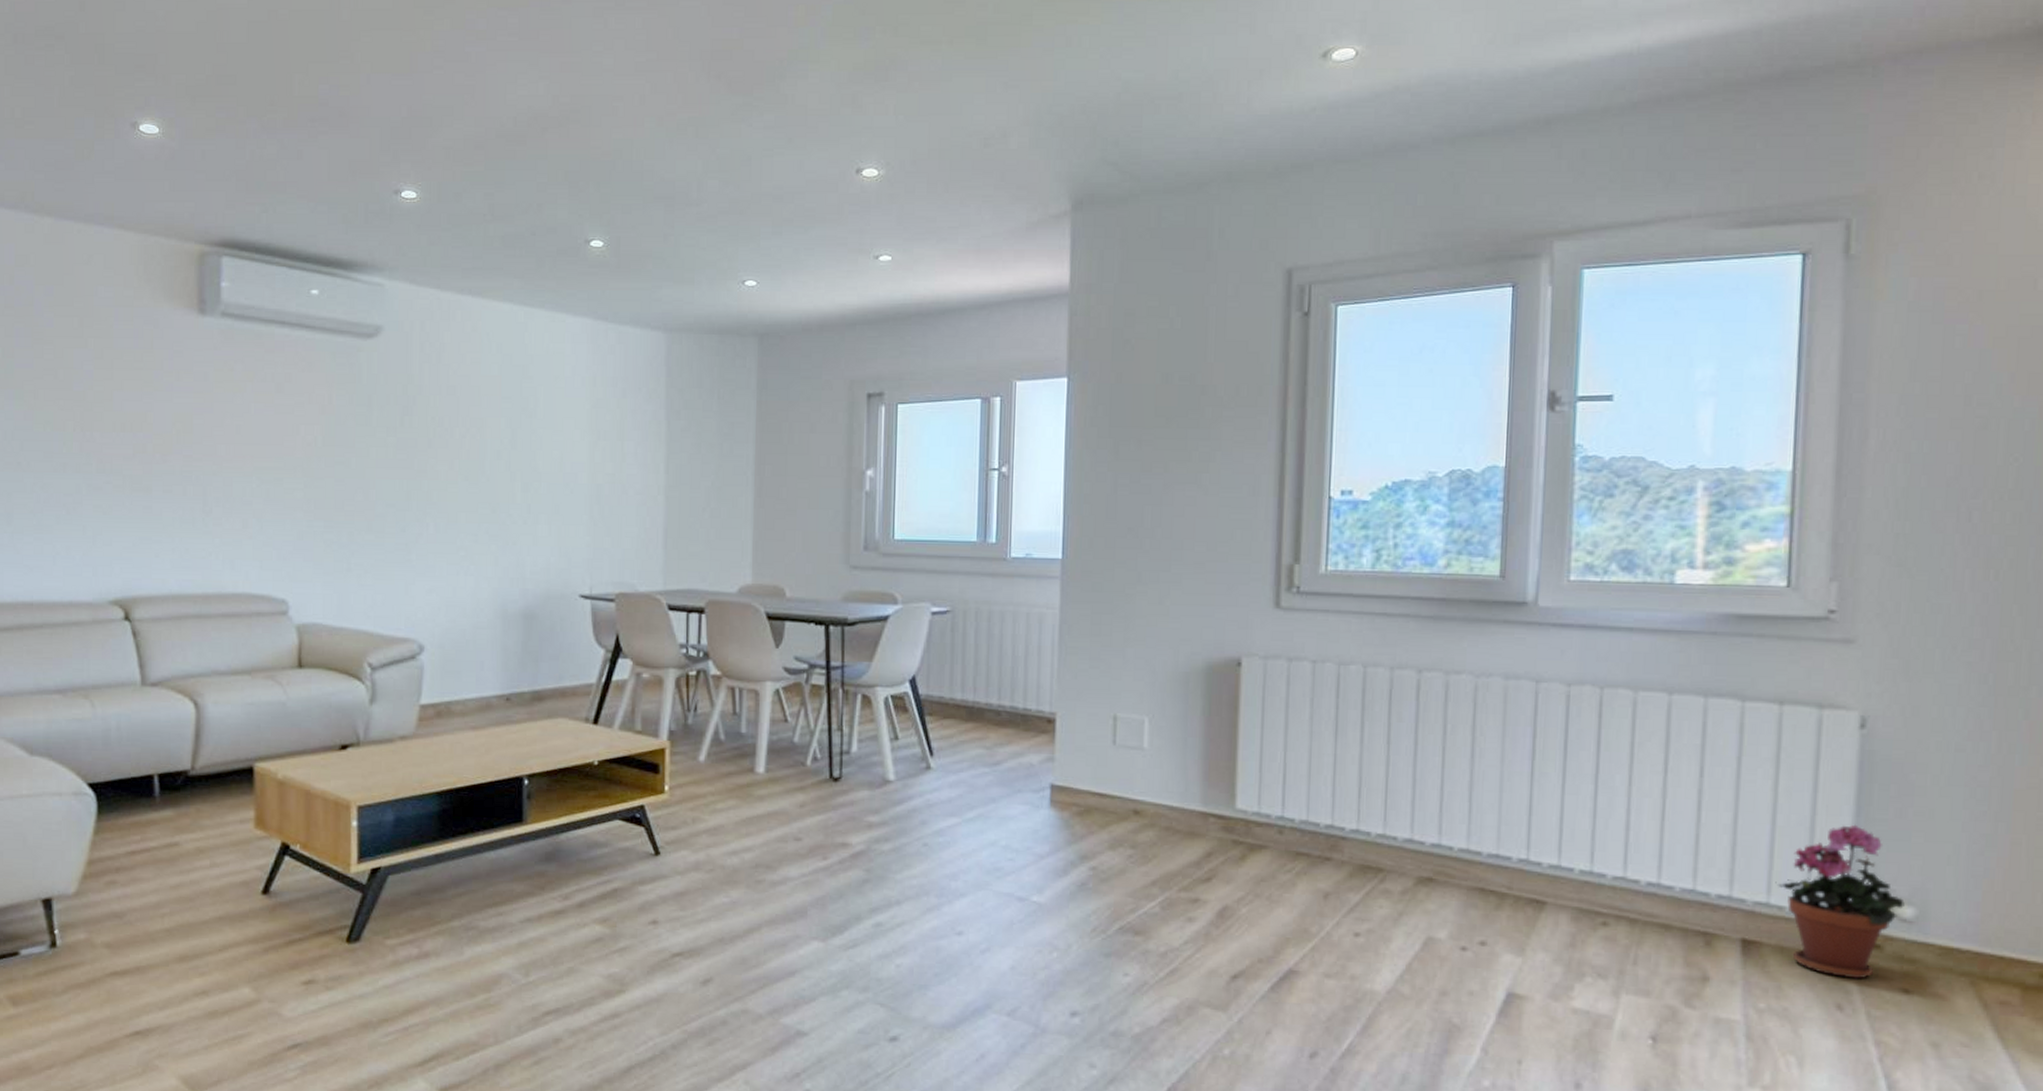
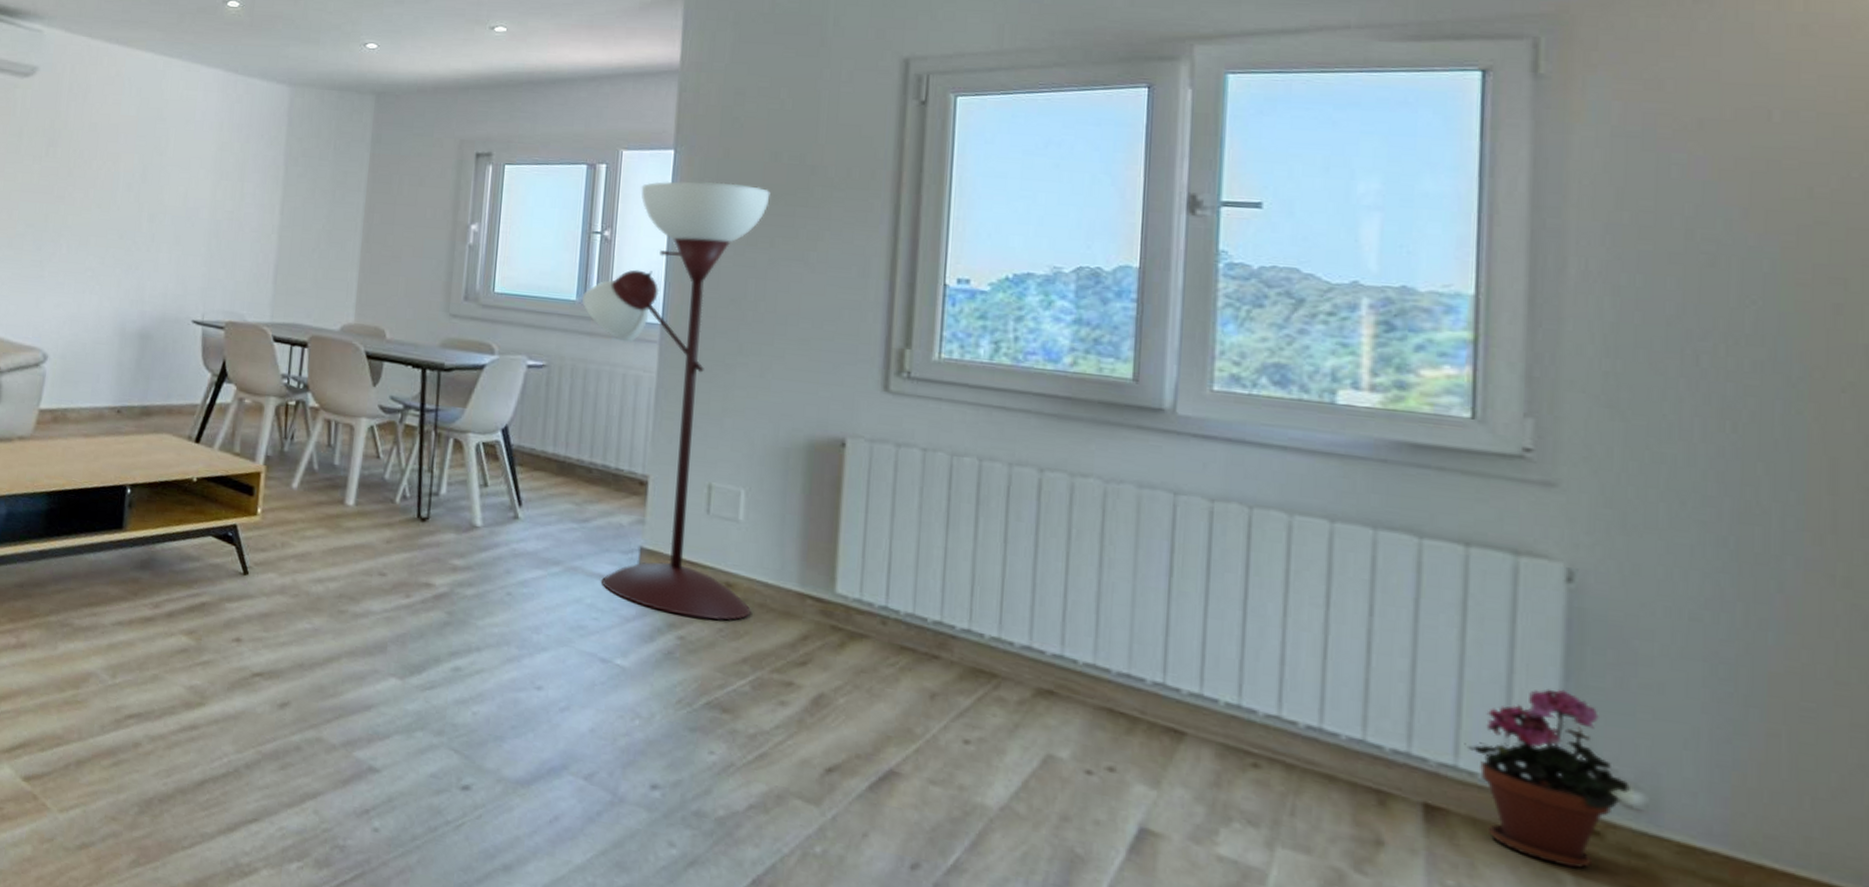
floor lamp: none [982,408,1163,847] -> present [581,181,771,620]

